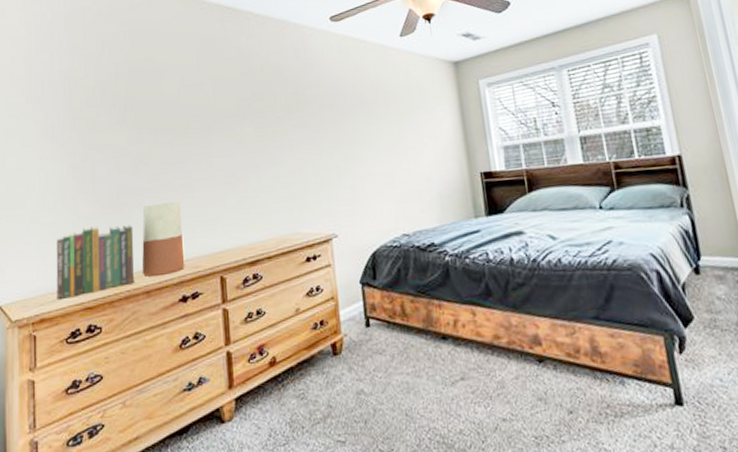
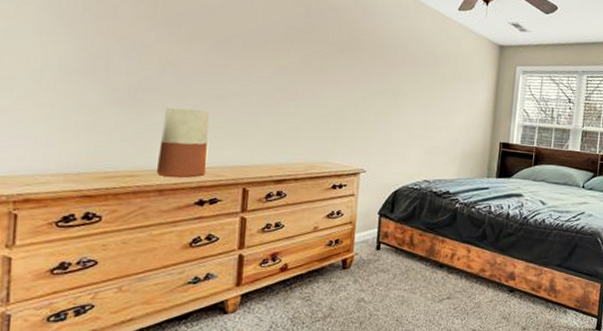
books: present [56,225,134,299] -> none [47,115,151,183]

